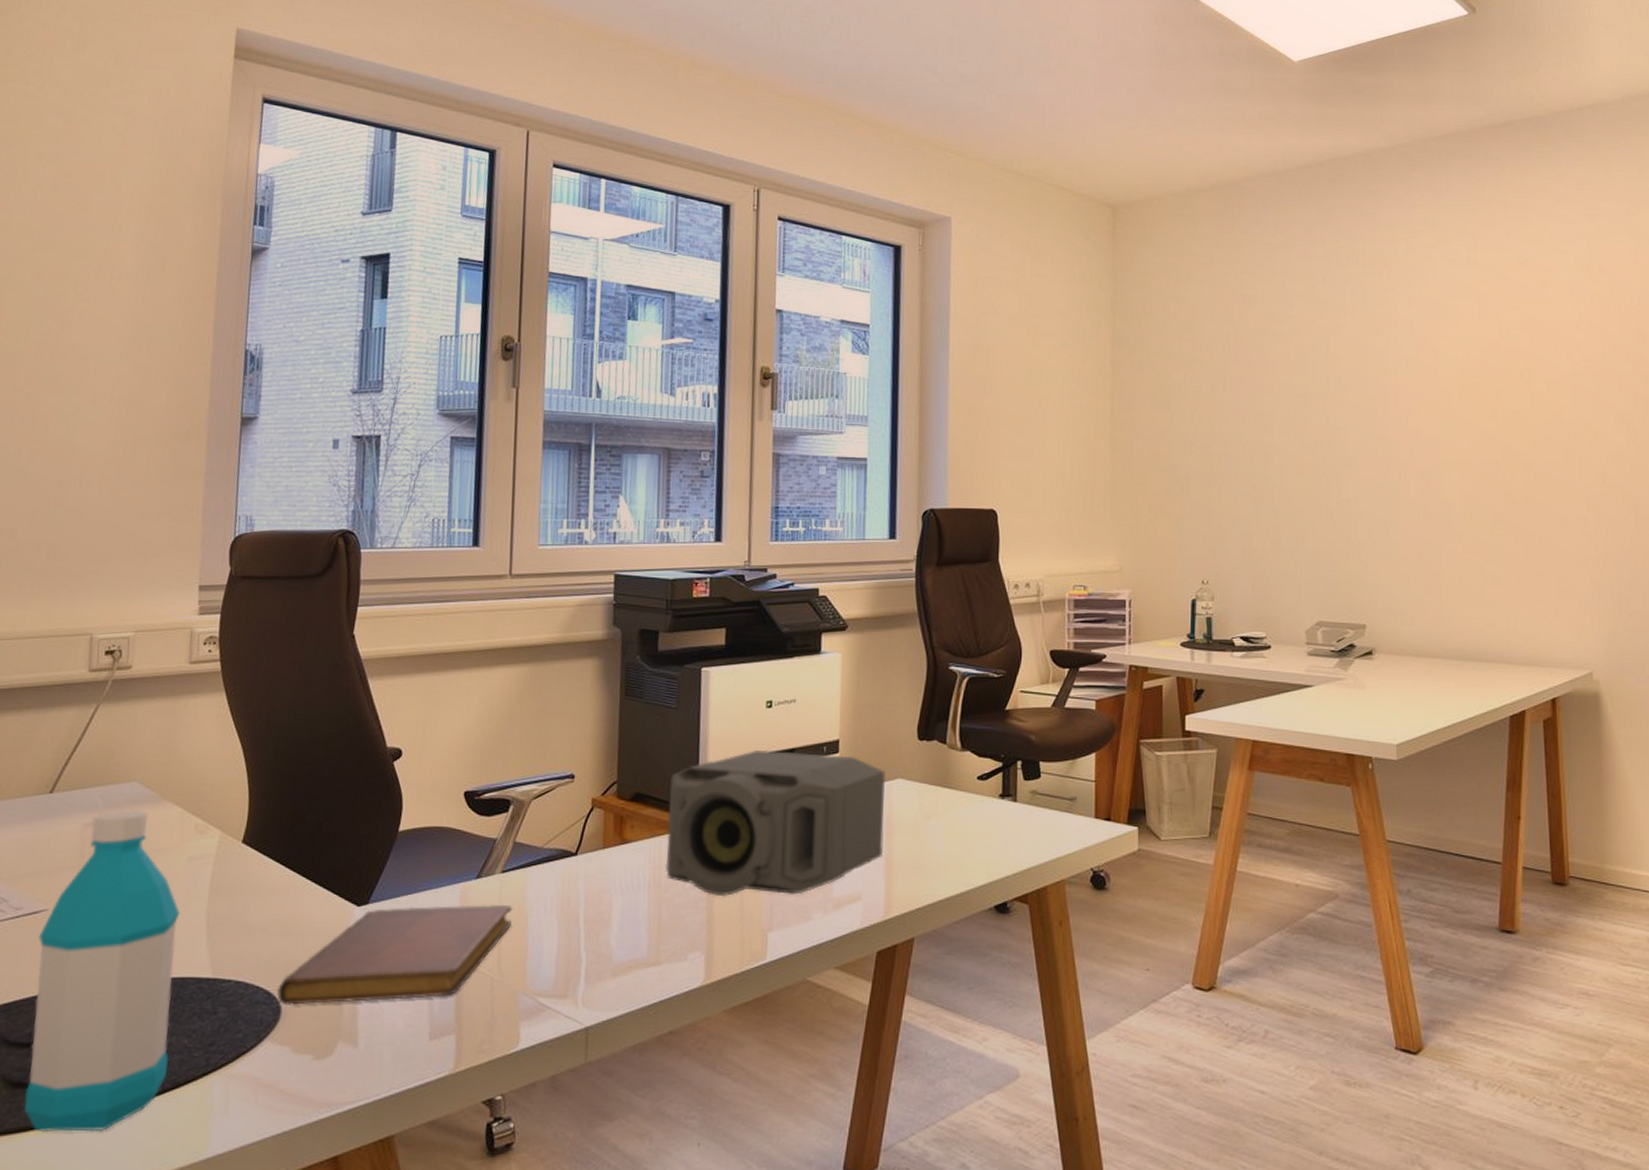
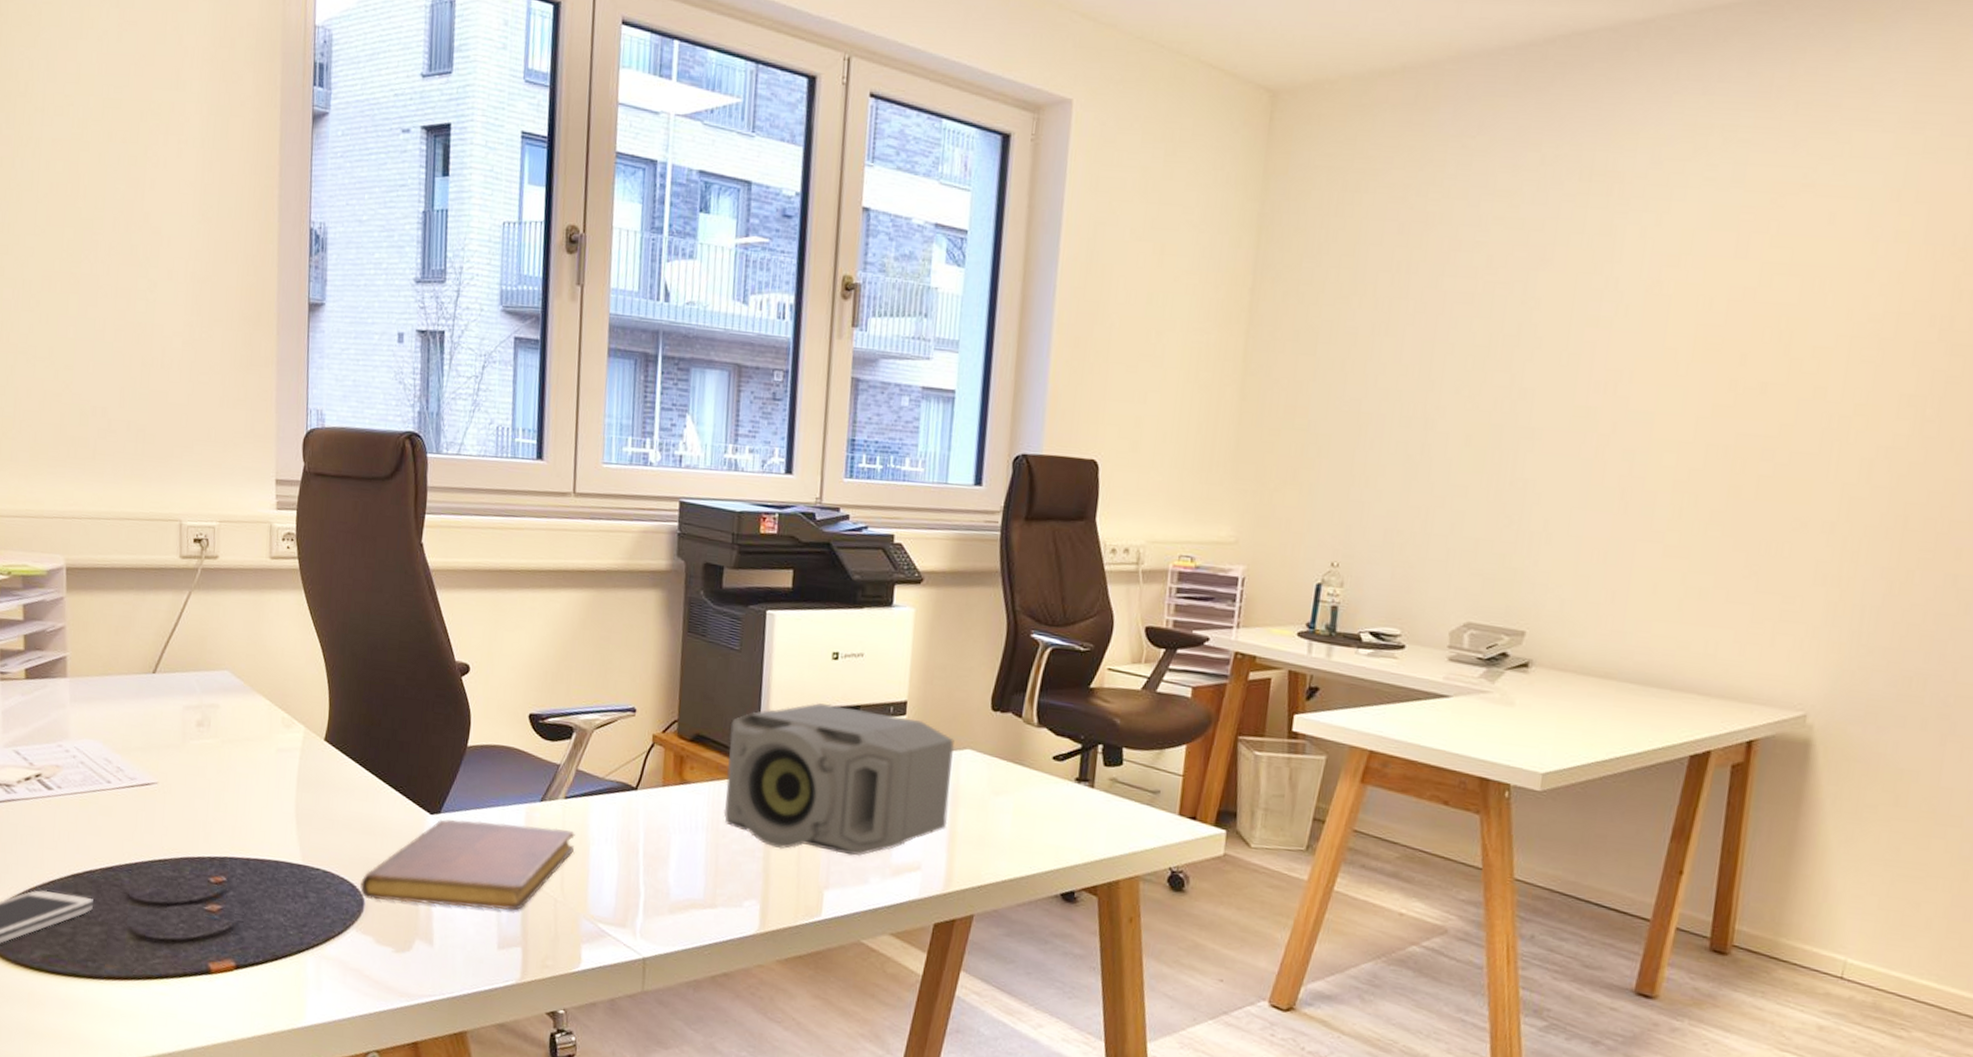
water bottle: present [23,809,181,1133] -> none [148,697,272,989]

